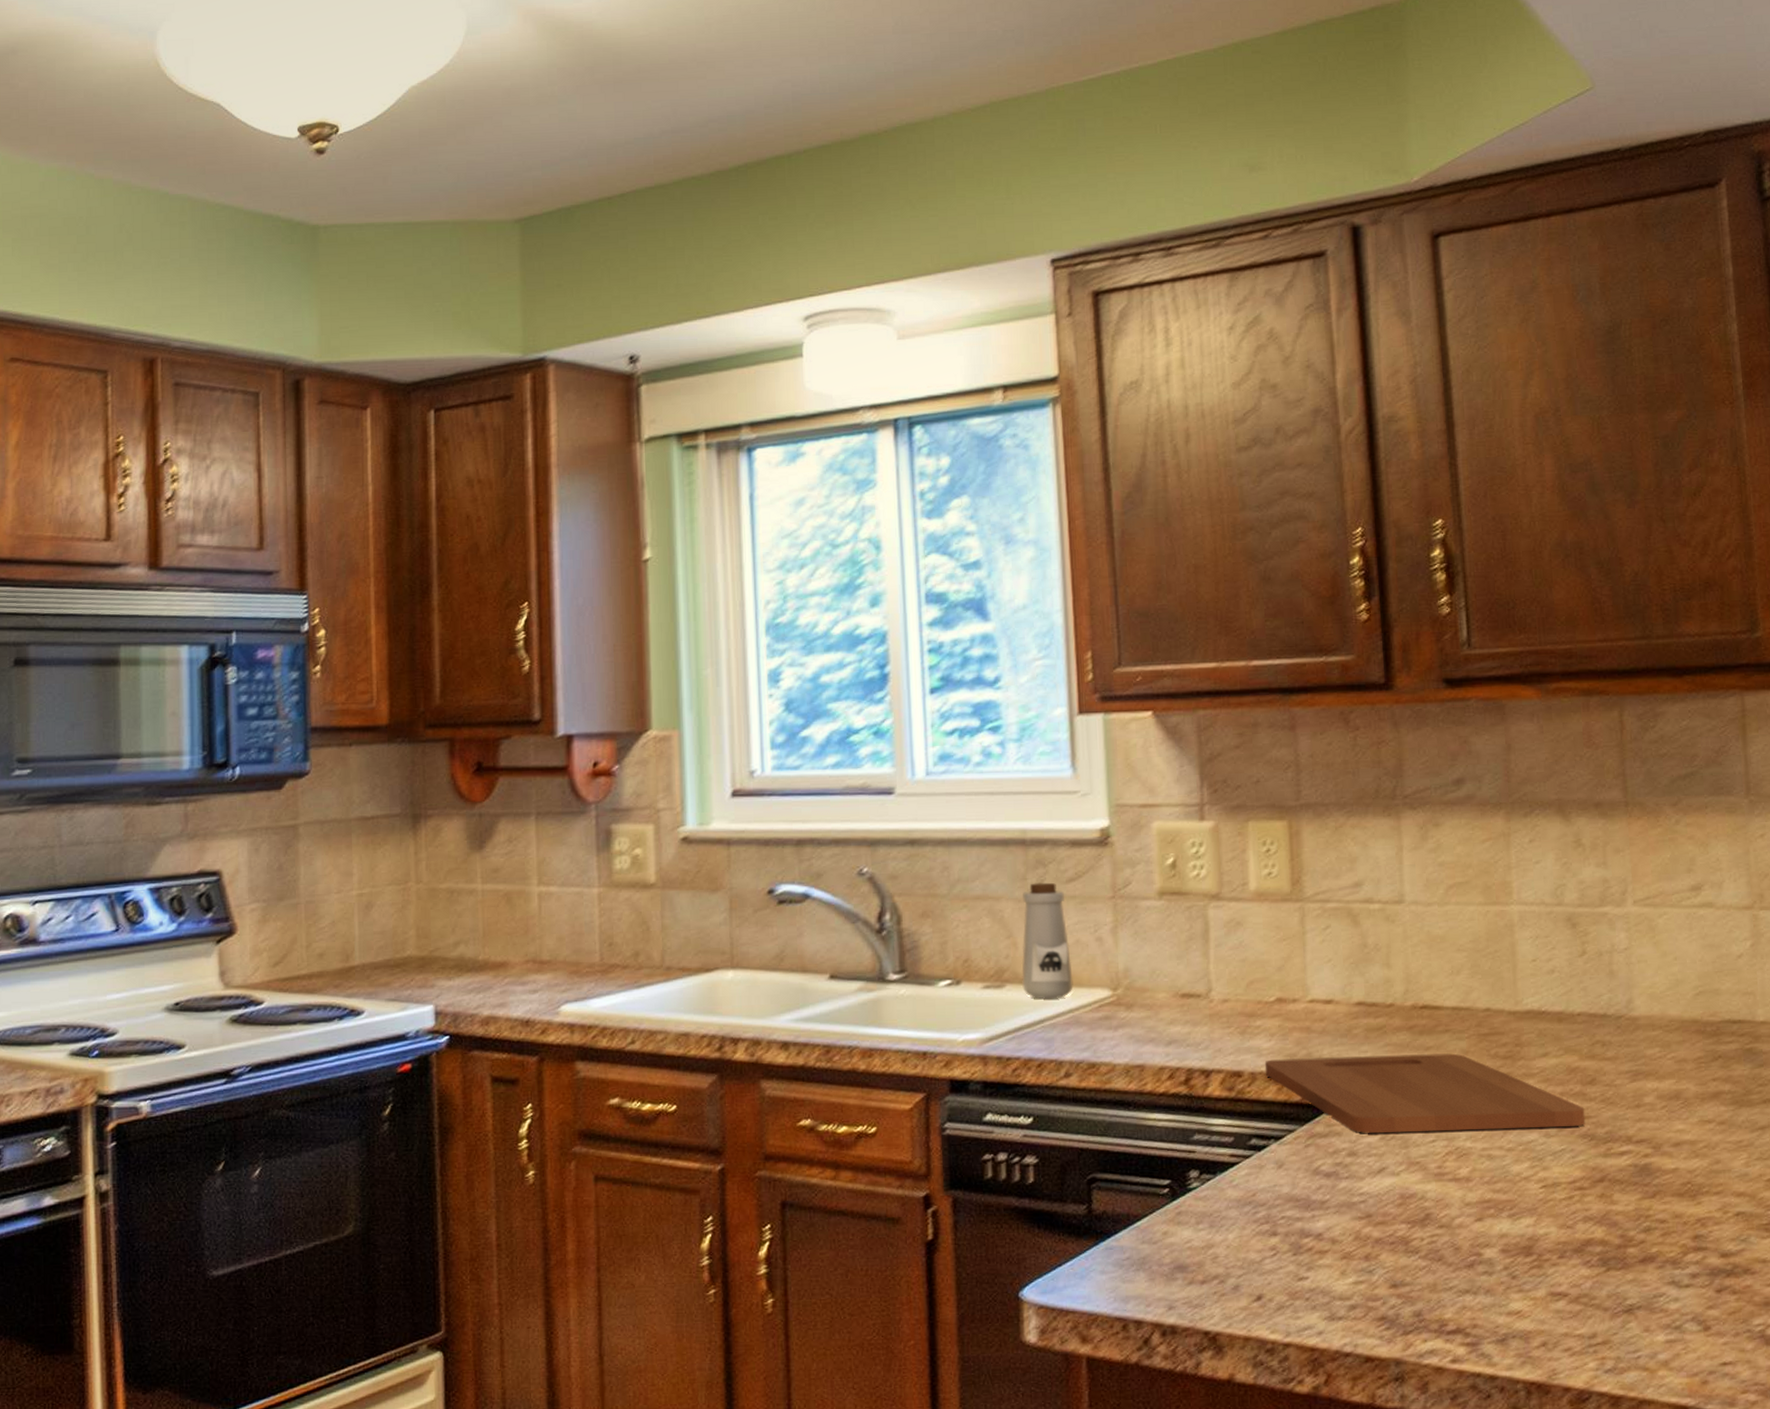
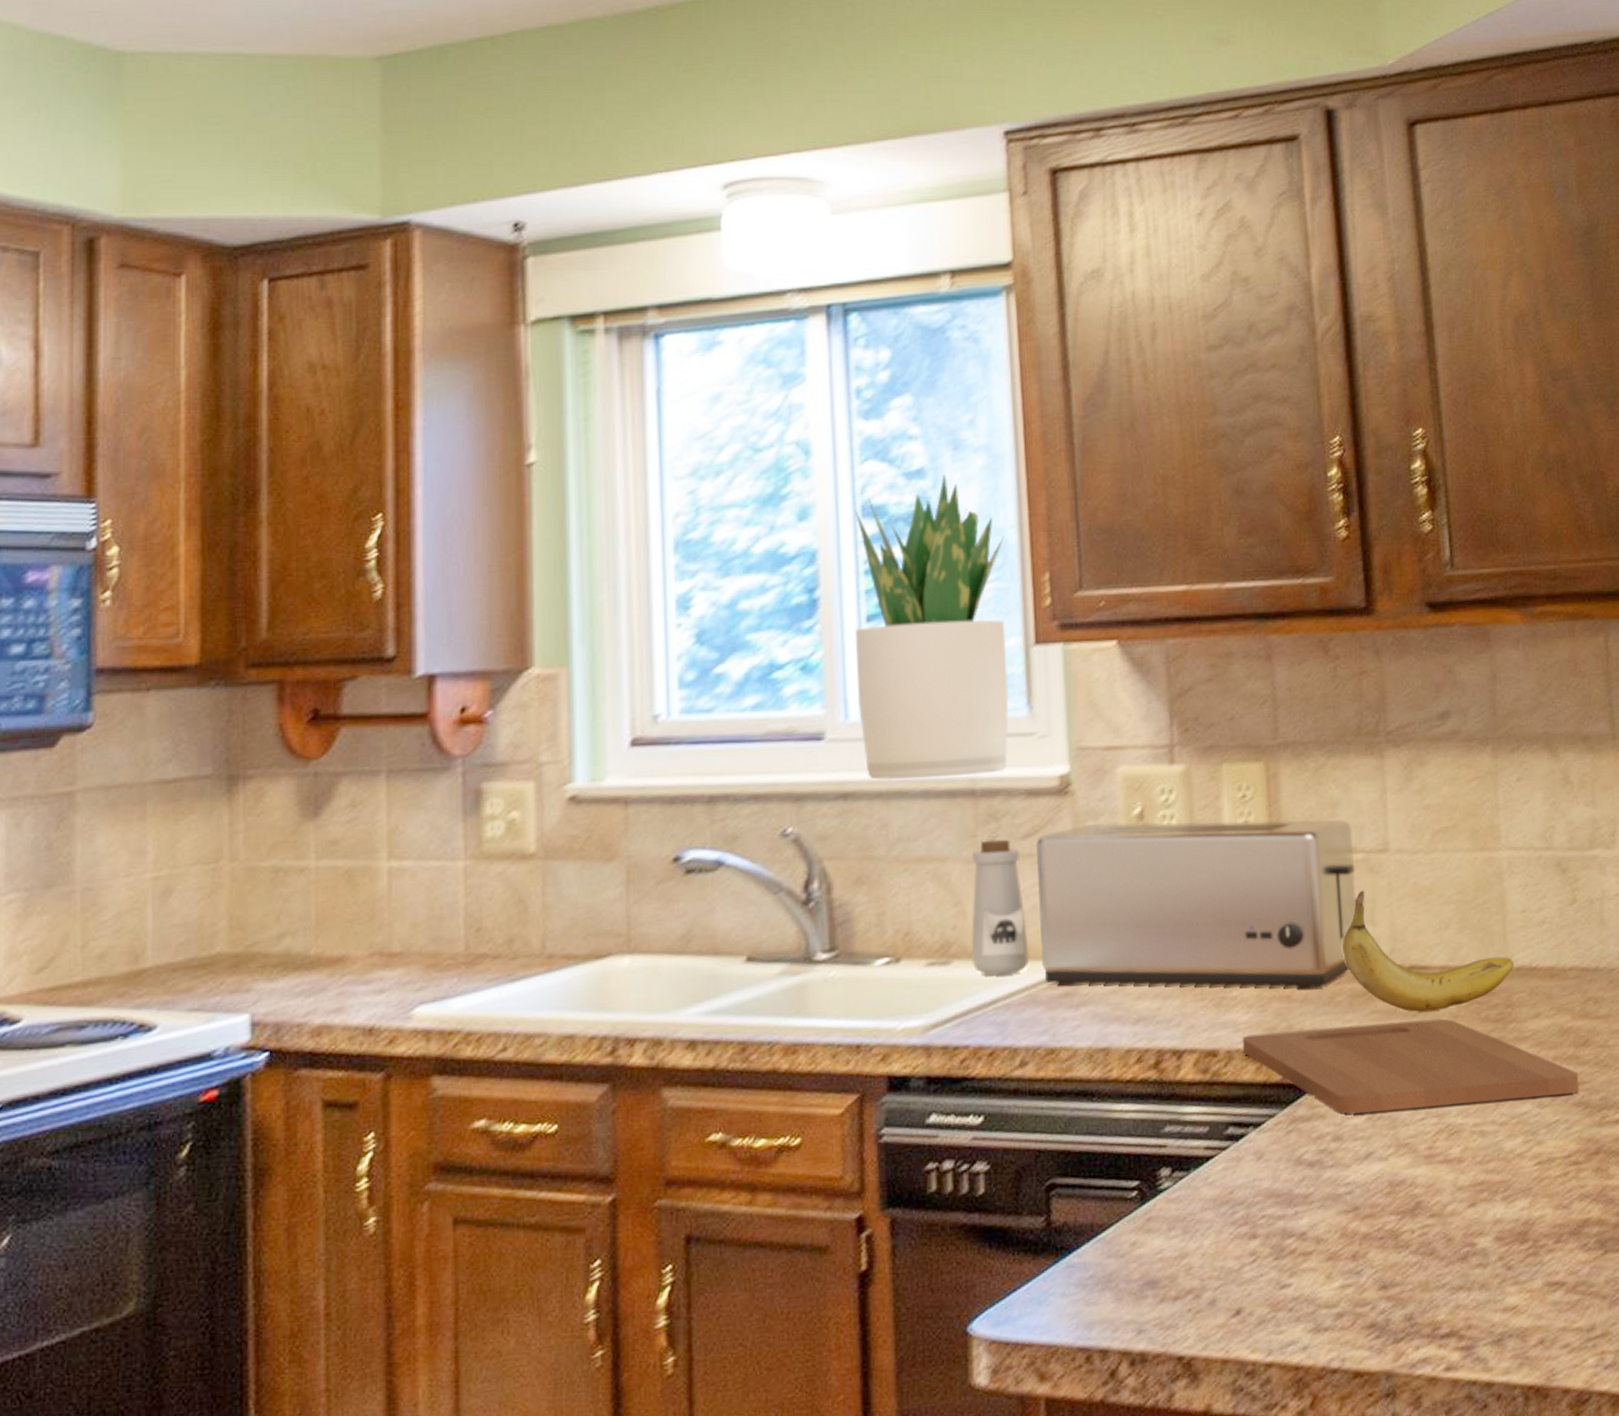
planter: none [920,565,1055,830] -> present [854,474,1009,781]
toaster: none [1078,870,1373,1022] -> present [1035,819,1356,989]
fruit: none [1359,936,1524,1047] -> present [1342,890,1515,1012]

